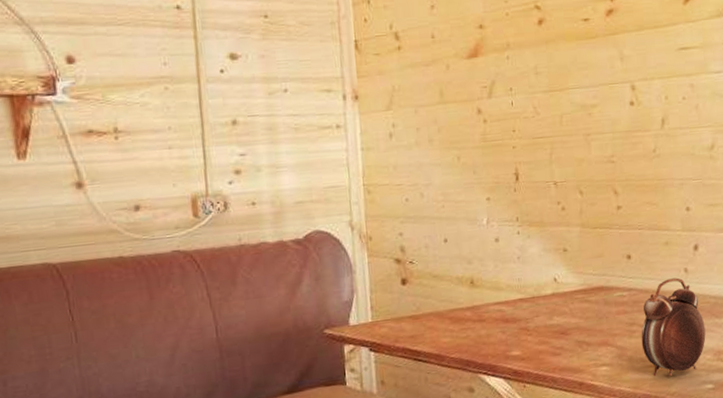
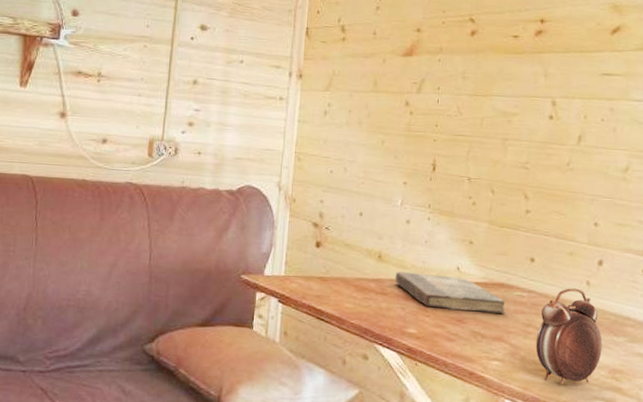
book: none [490,288,608,326] -> present [394,271,506,315]

